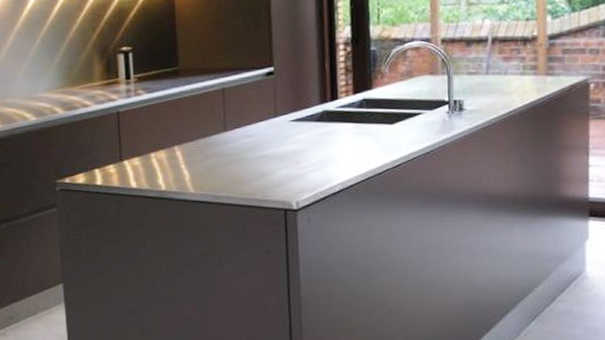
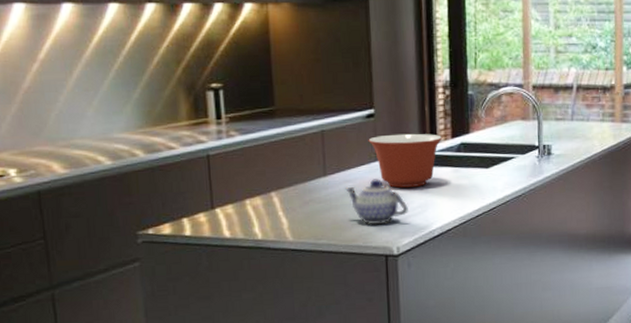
teapot: none [245,134,308,180] -> present [345,179,408,225]
mixing bowl: none [267,90,344,143] -> present [368,133,443,188]

